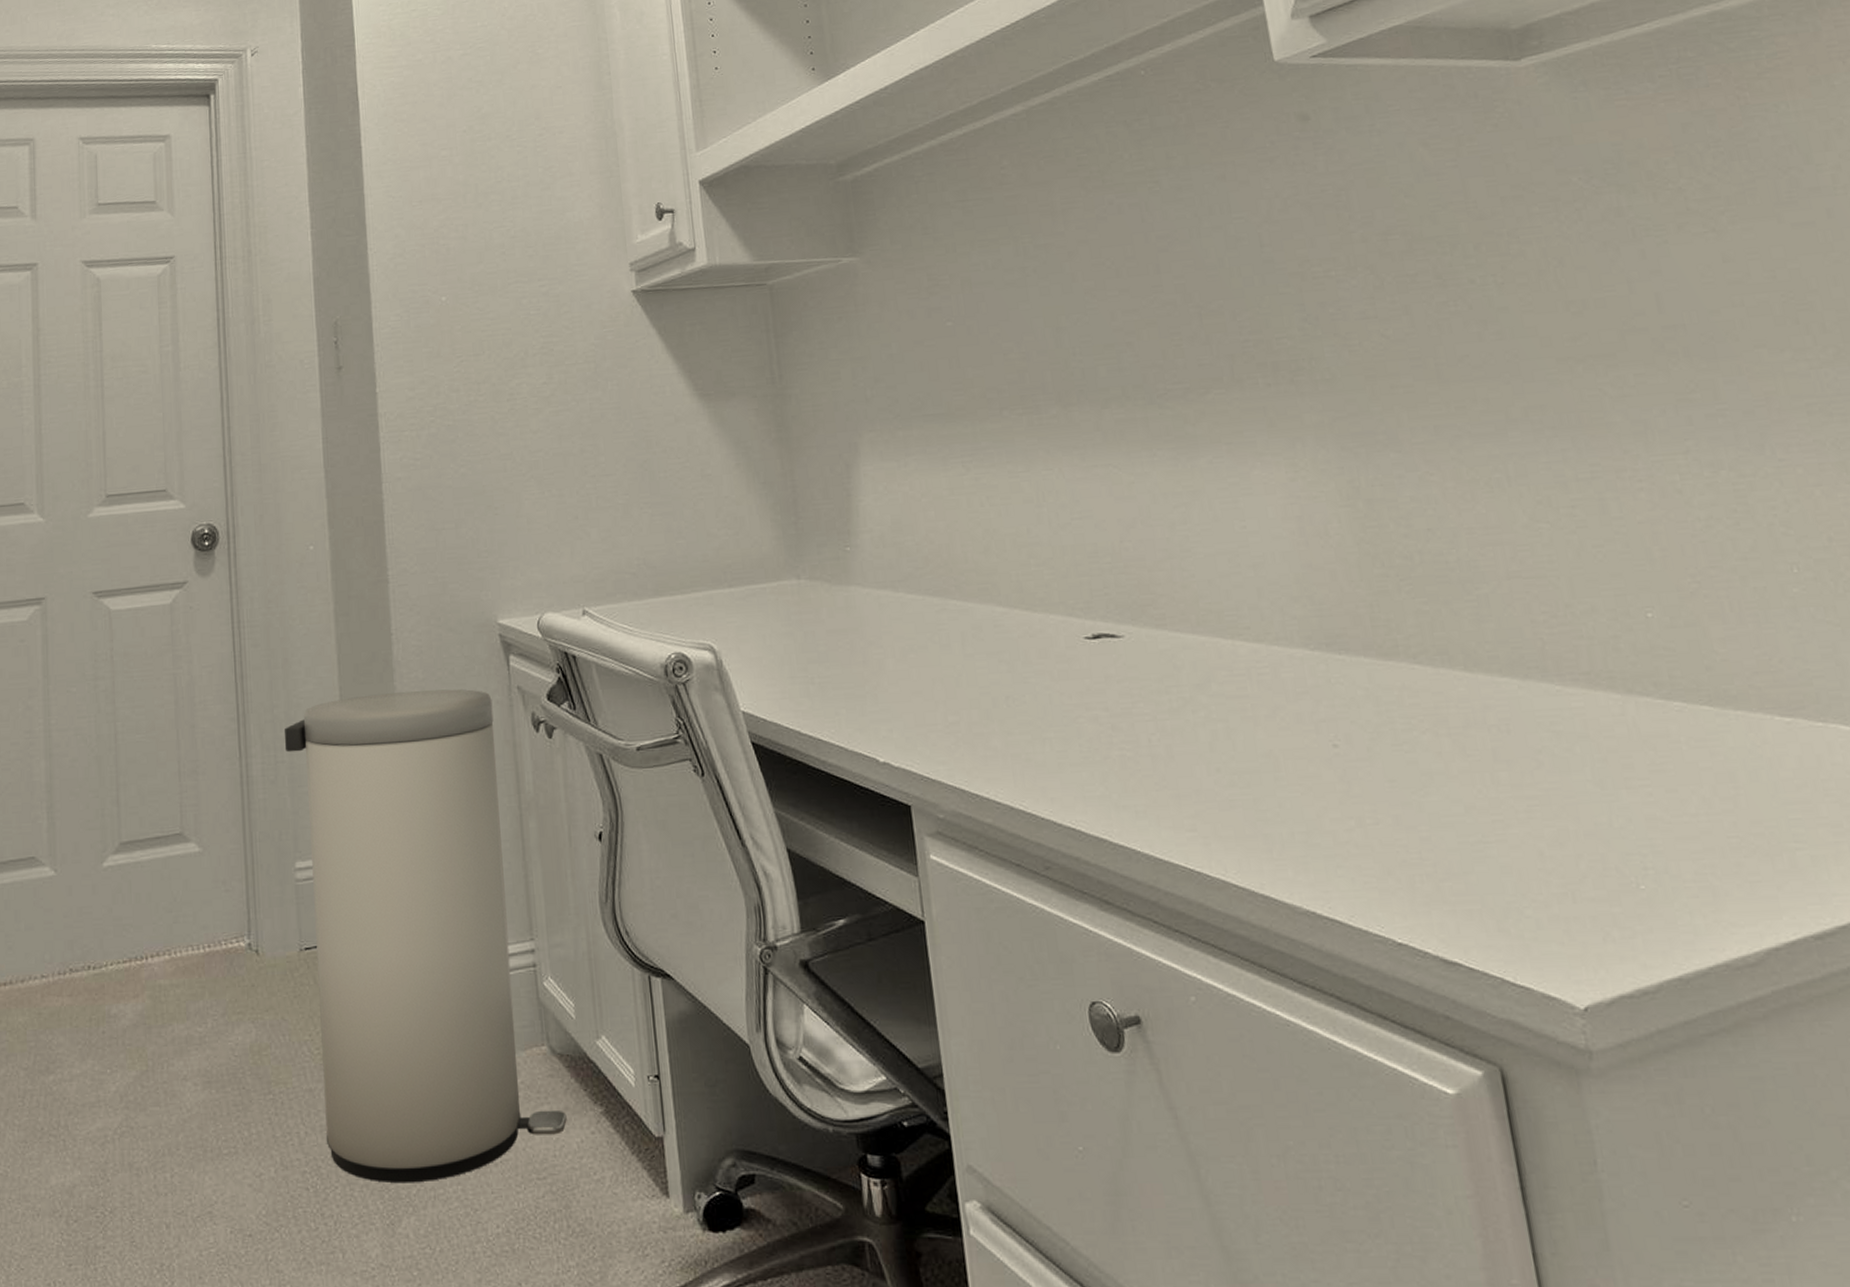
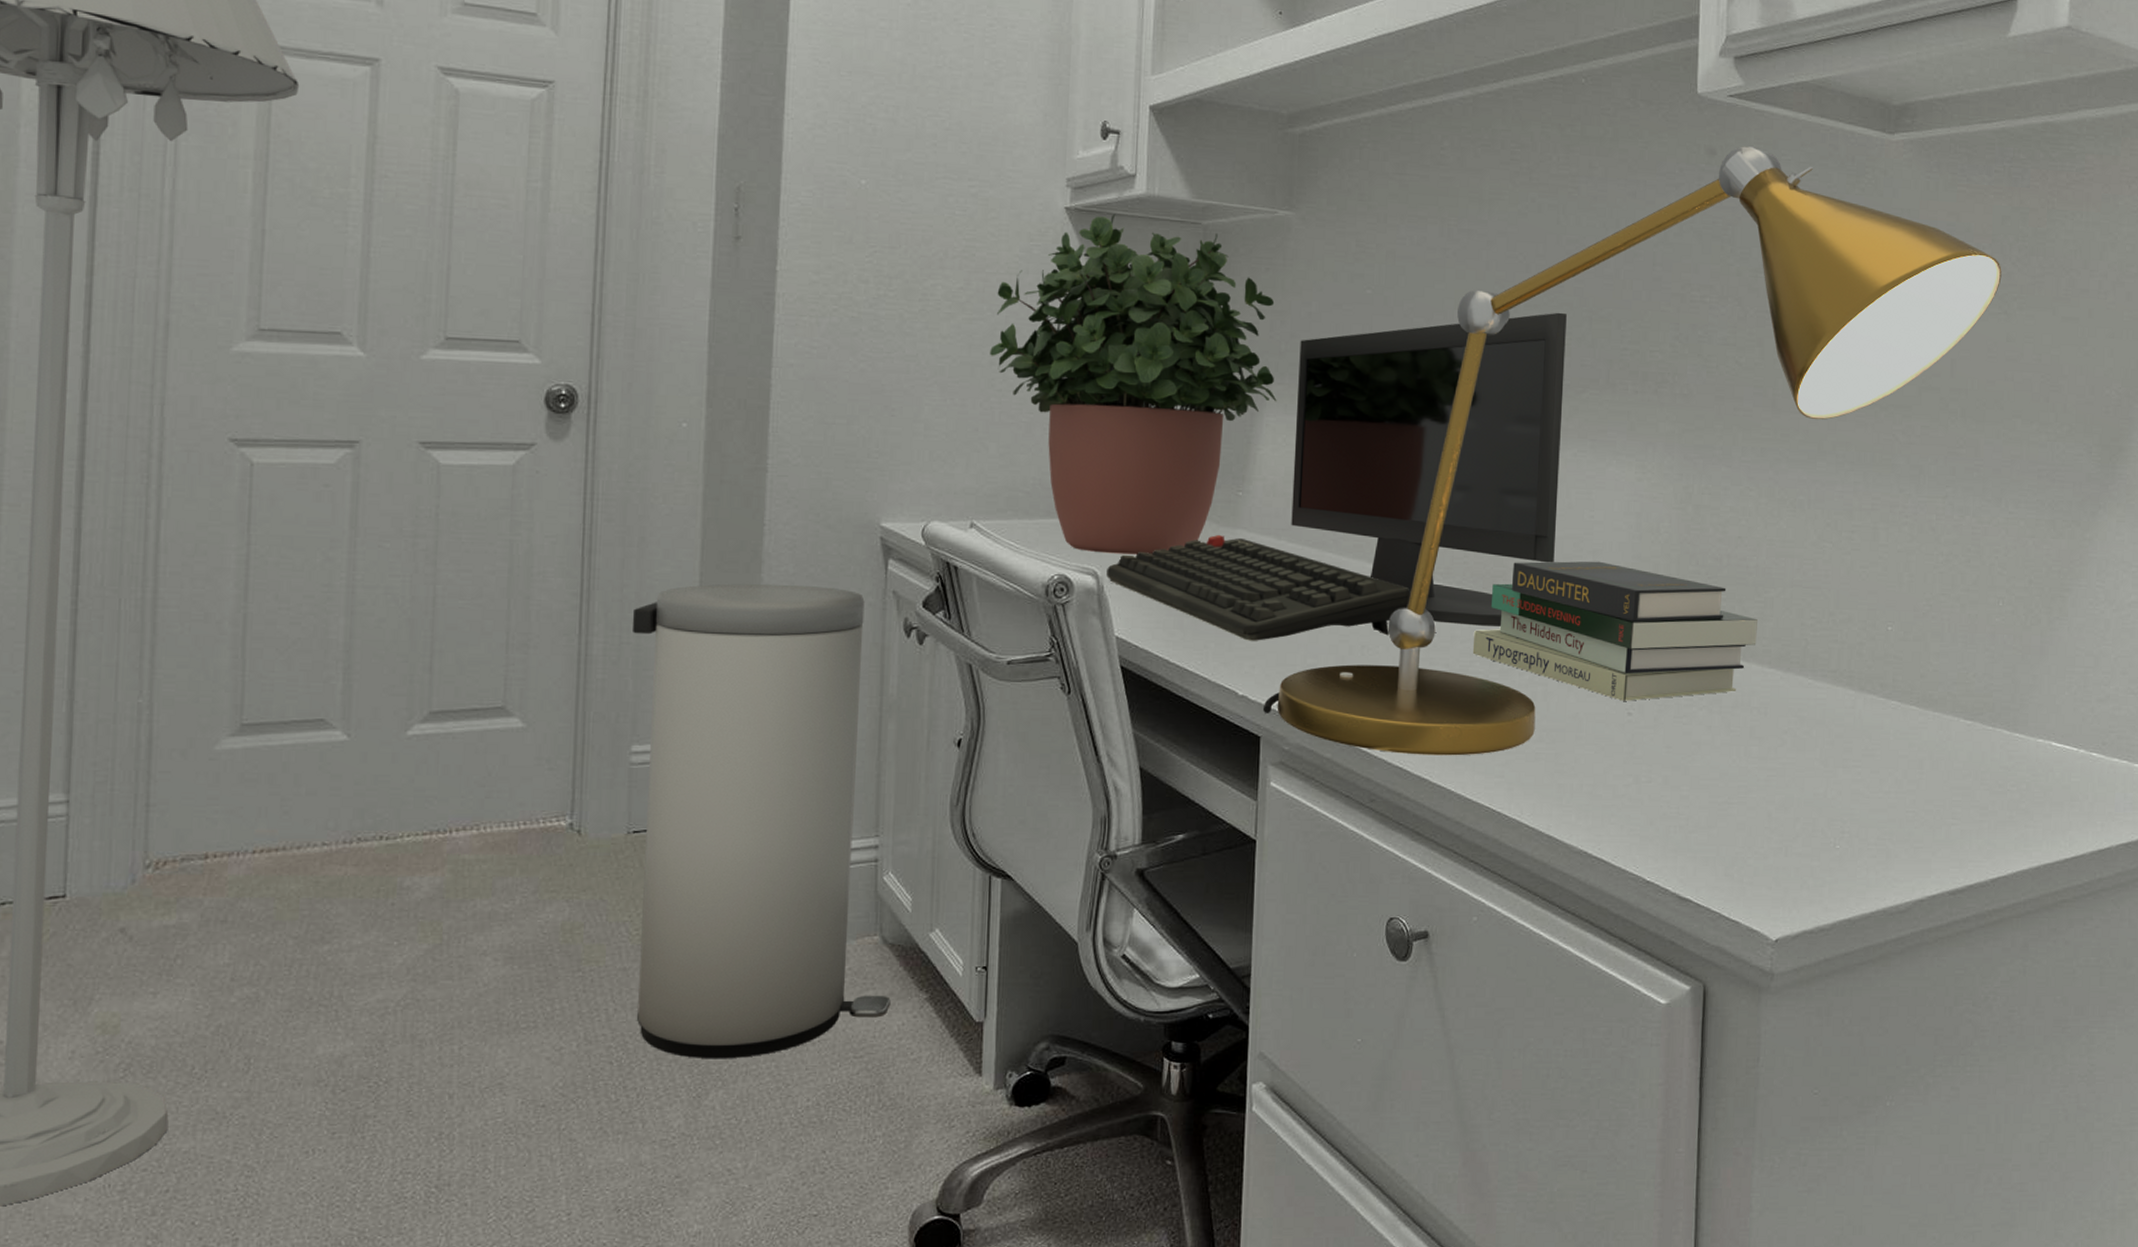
potted plant: none [578,289,871,627] -> present [990,213,1277,555]
computer keyboard: none [723,594,1052,703] -> present [1106,535,1411,641]
monitor: none [885,313,1209,663] -> present [1291,312,1567,626]
desk lamp: none [909,103,1699,813] -> present [1264,146,2002,756]
books: none [1131,575,1478,732] -> present [1472,561,1757,701]

